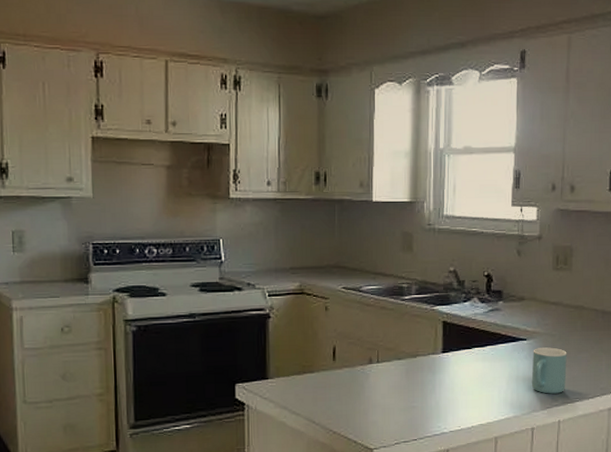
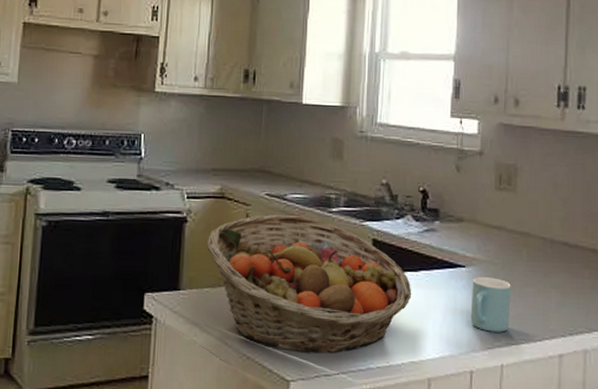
fruit basket: none [290,305,479,425] -> present [206,215,412,354]

